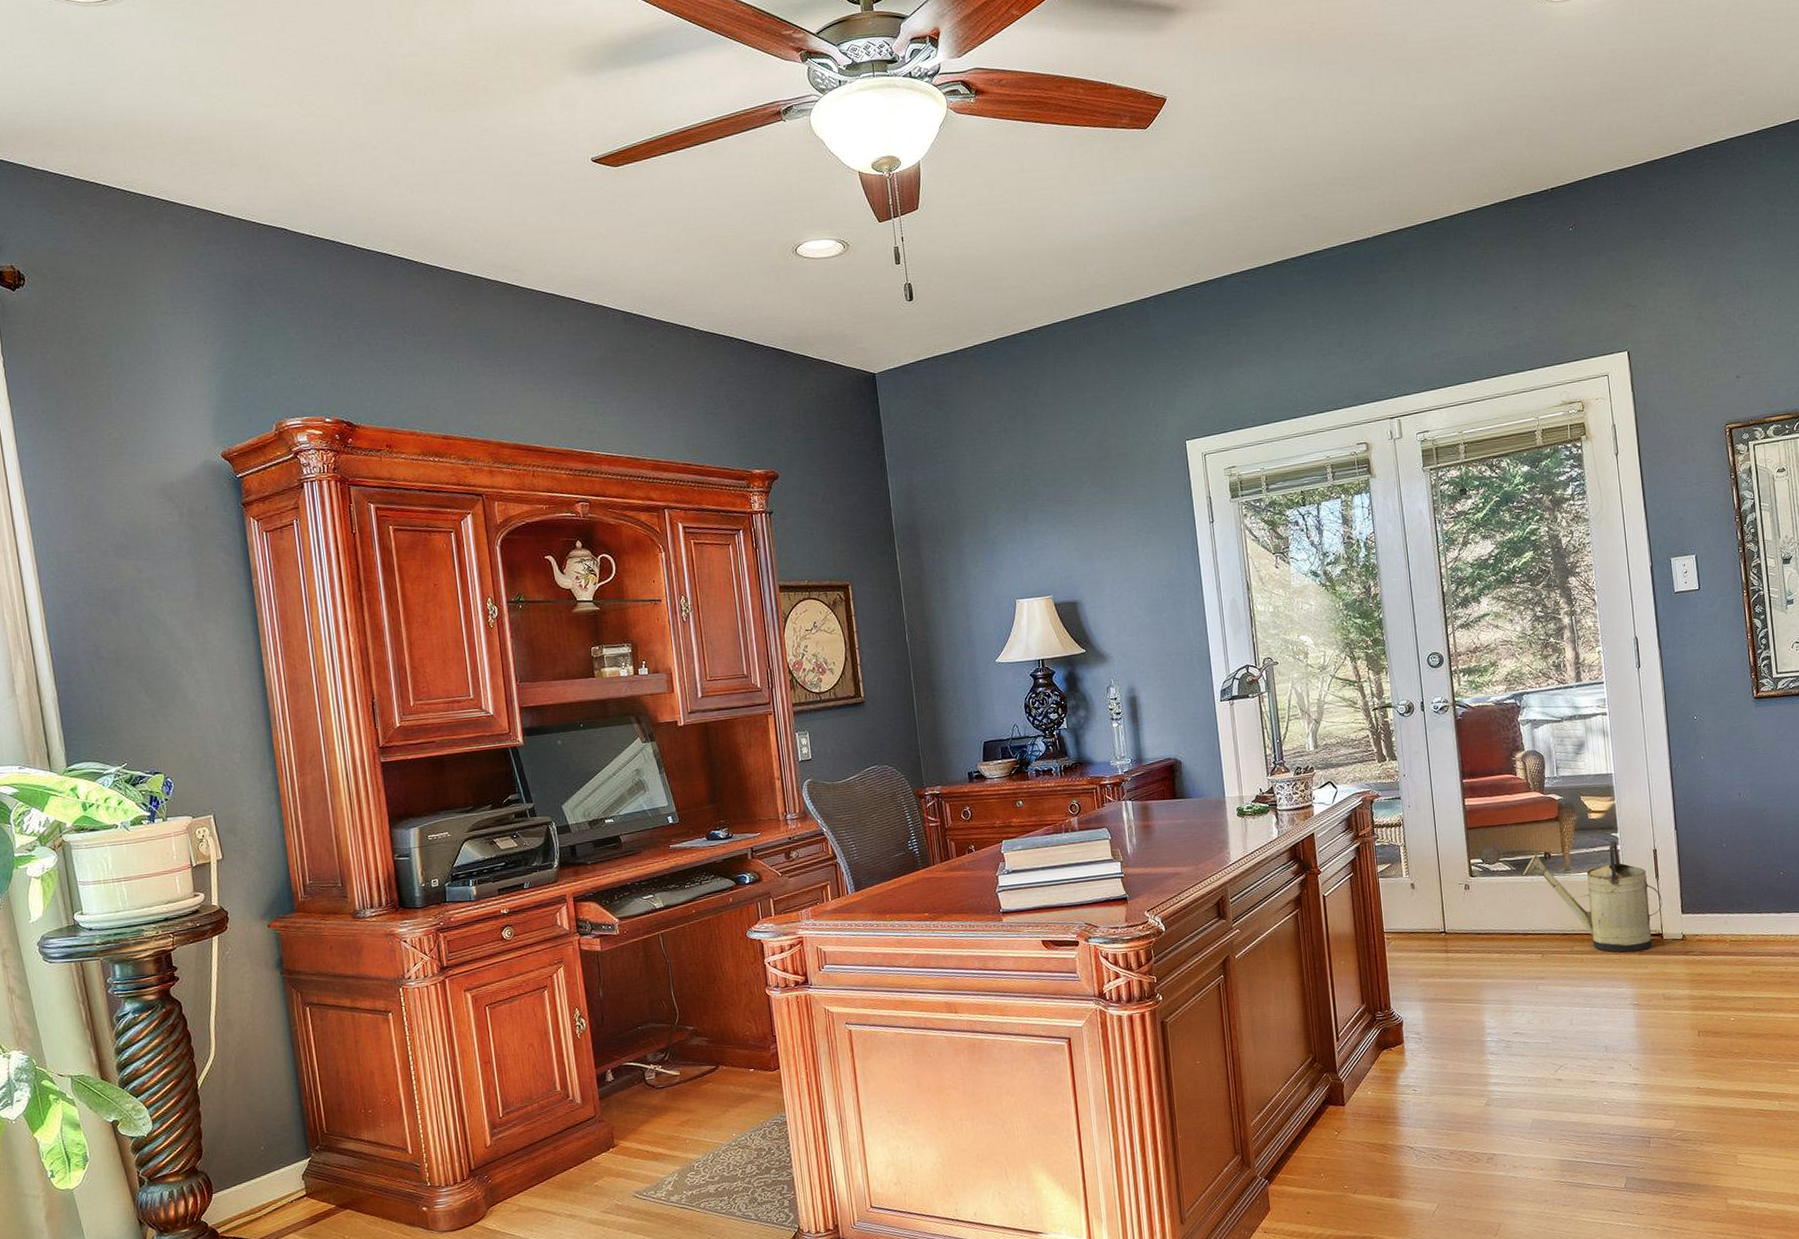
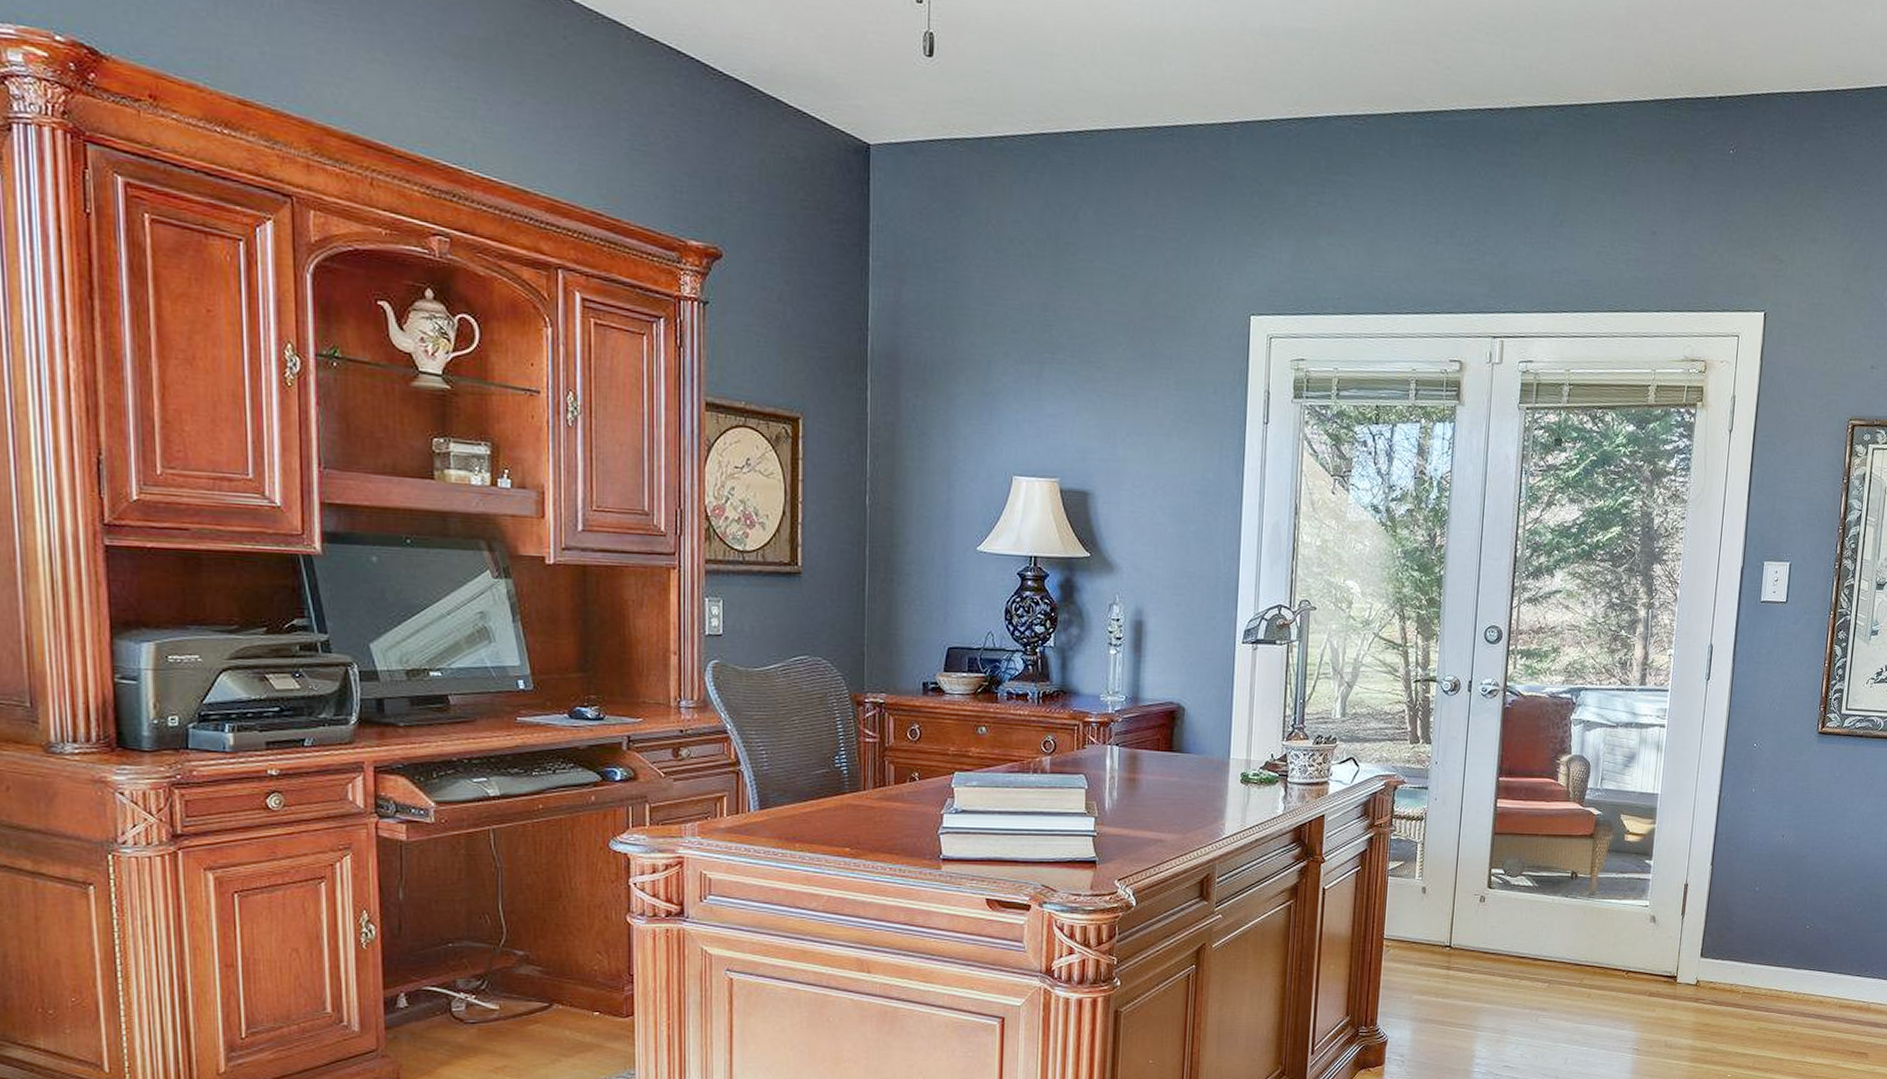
watering can: present [1523,840,1662,953] -> none [1544,868,1684,992]

